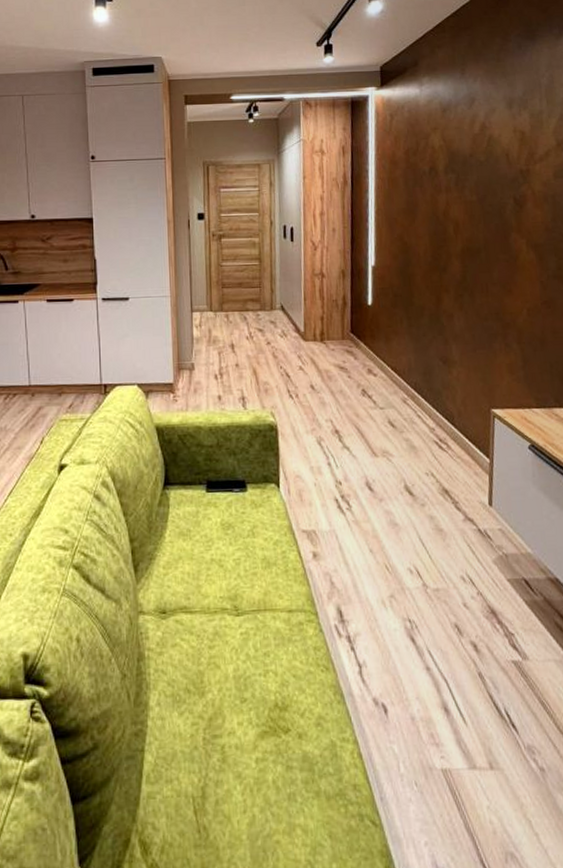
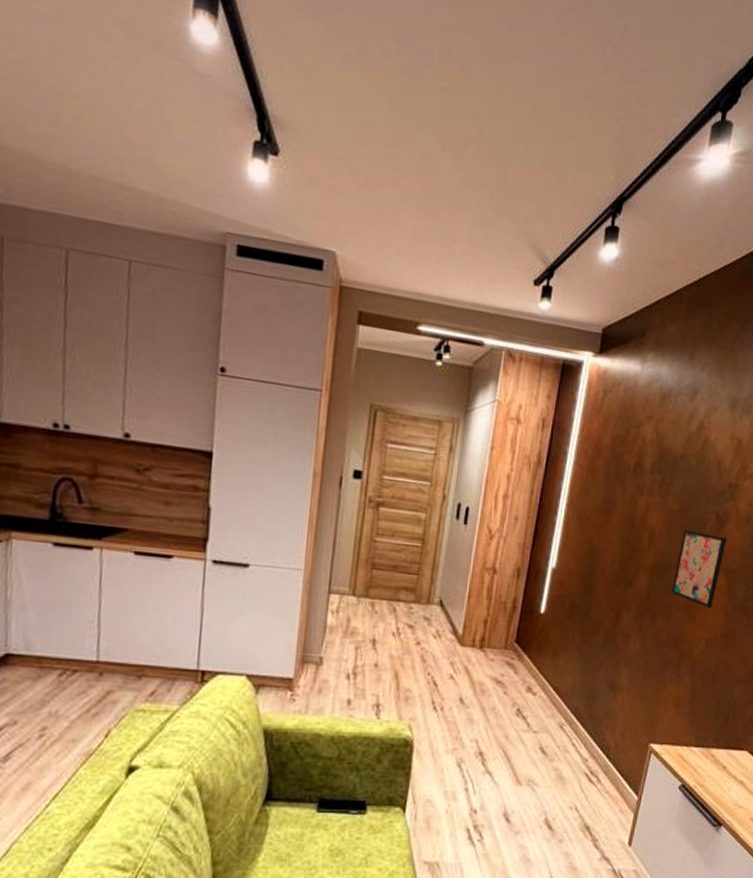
wall art: none [484,215,529,281] -> present [671,529,727,609]

